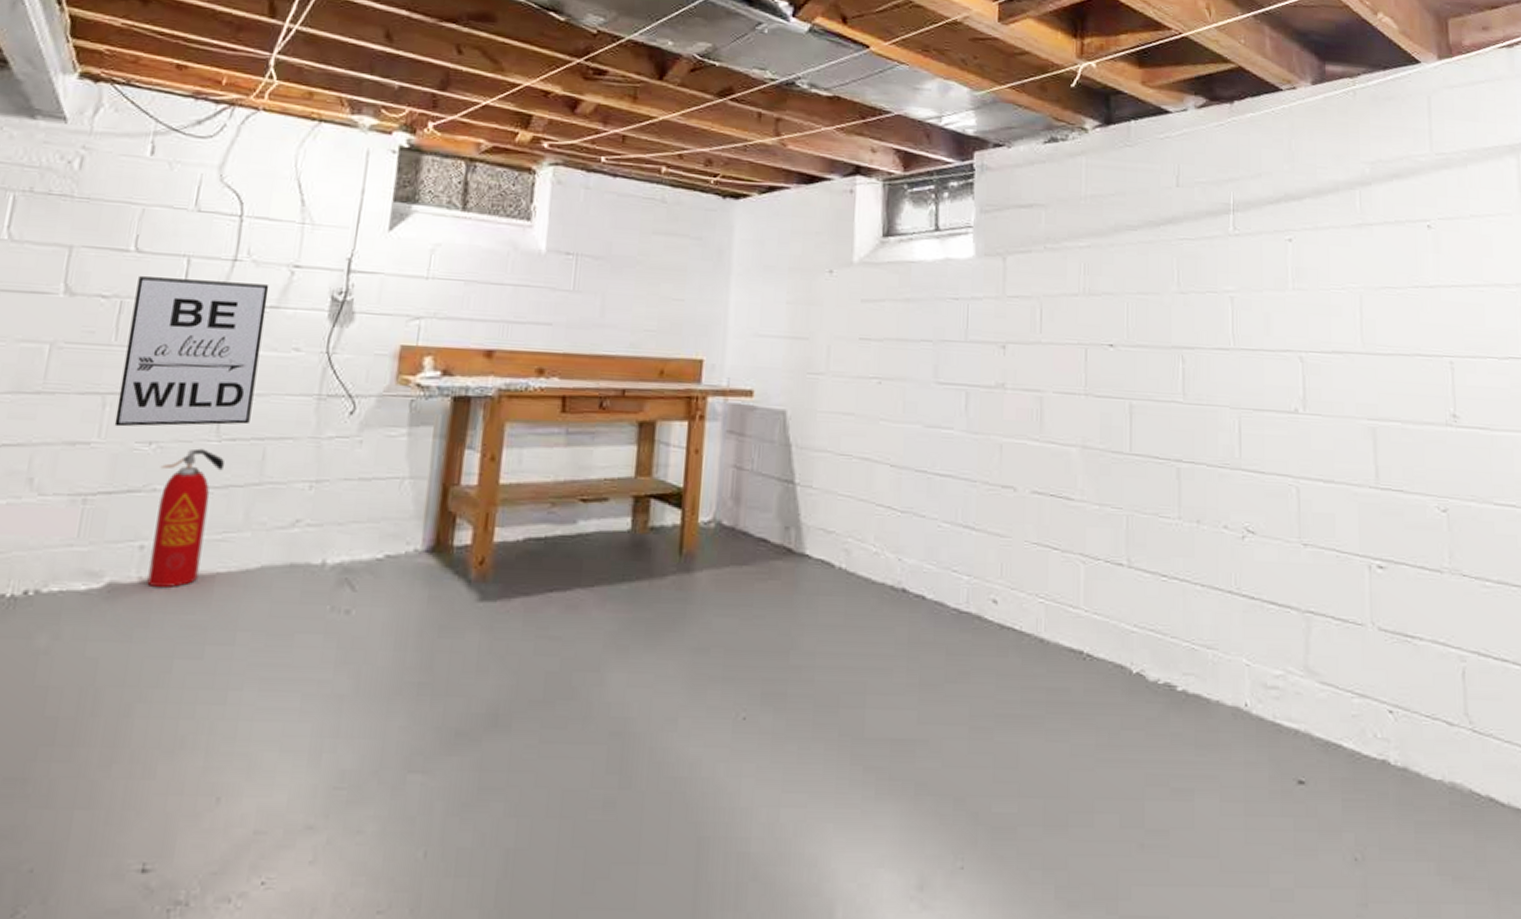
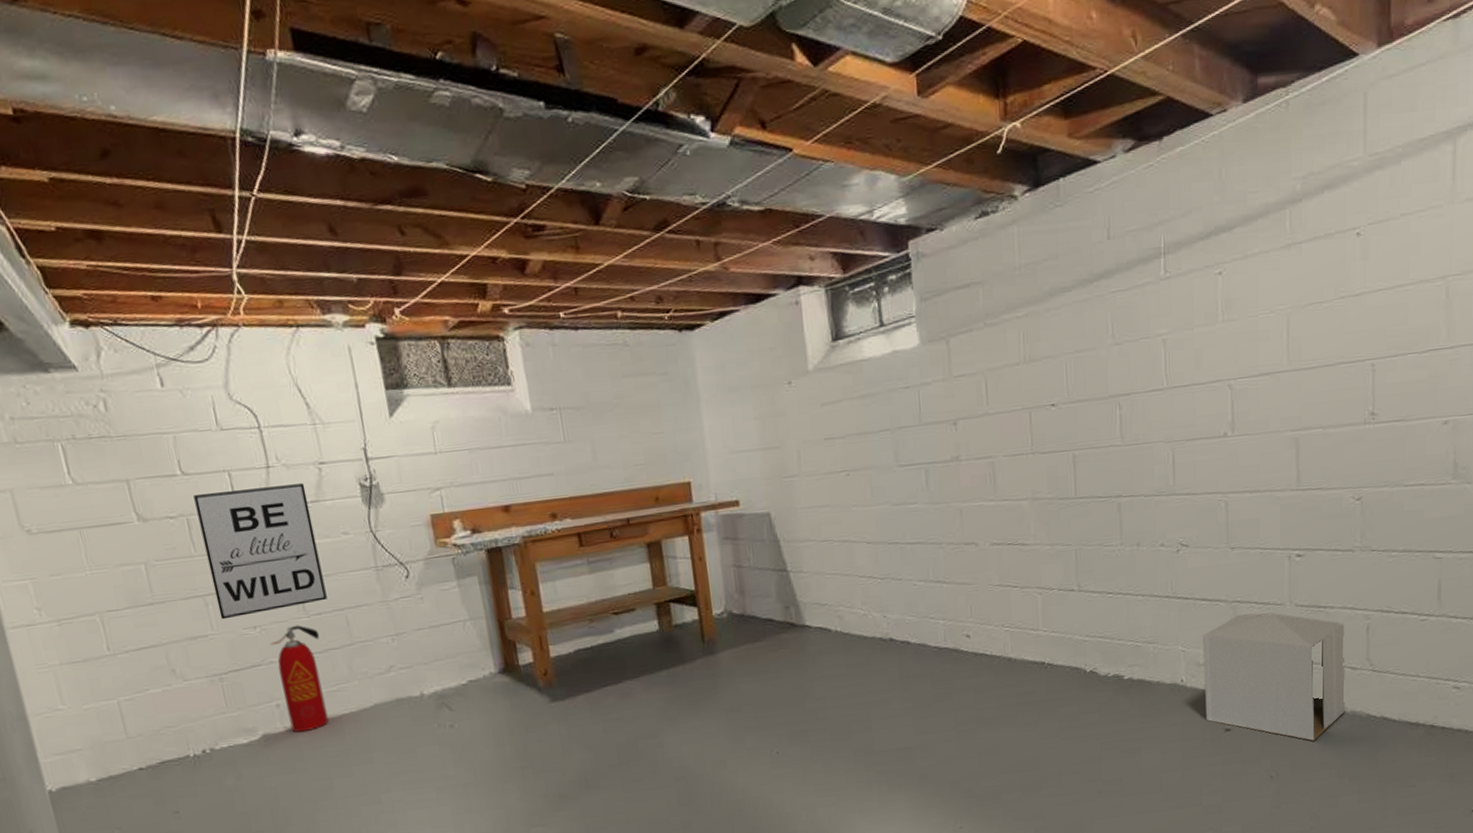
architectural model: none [1271,629,1444,817] -> present [1203,612,1346,741]

